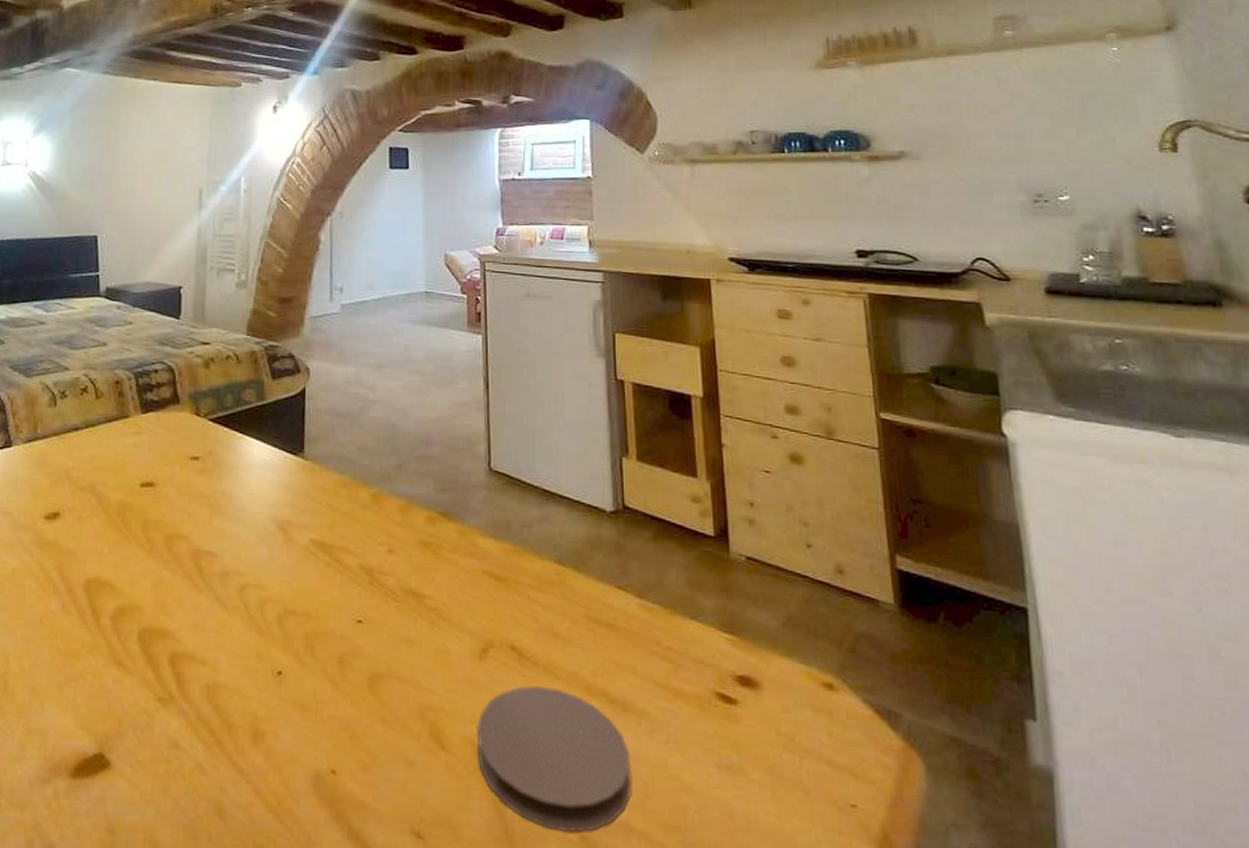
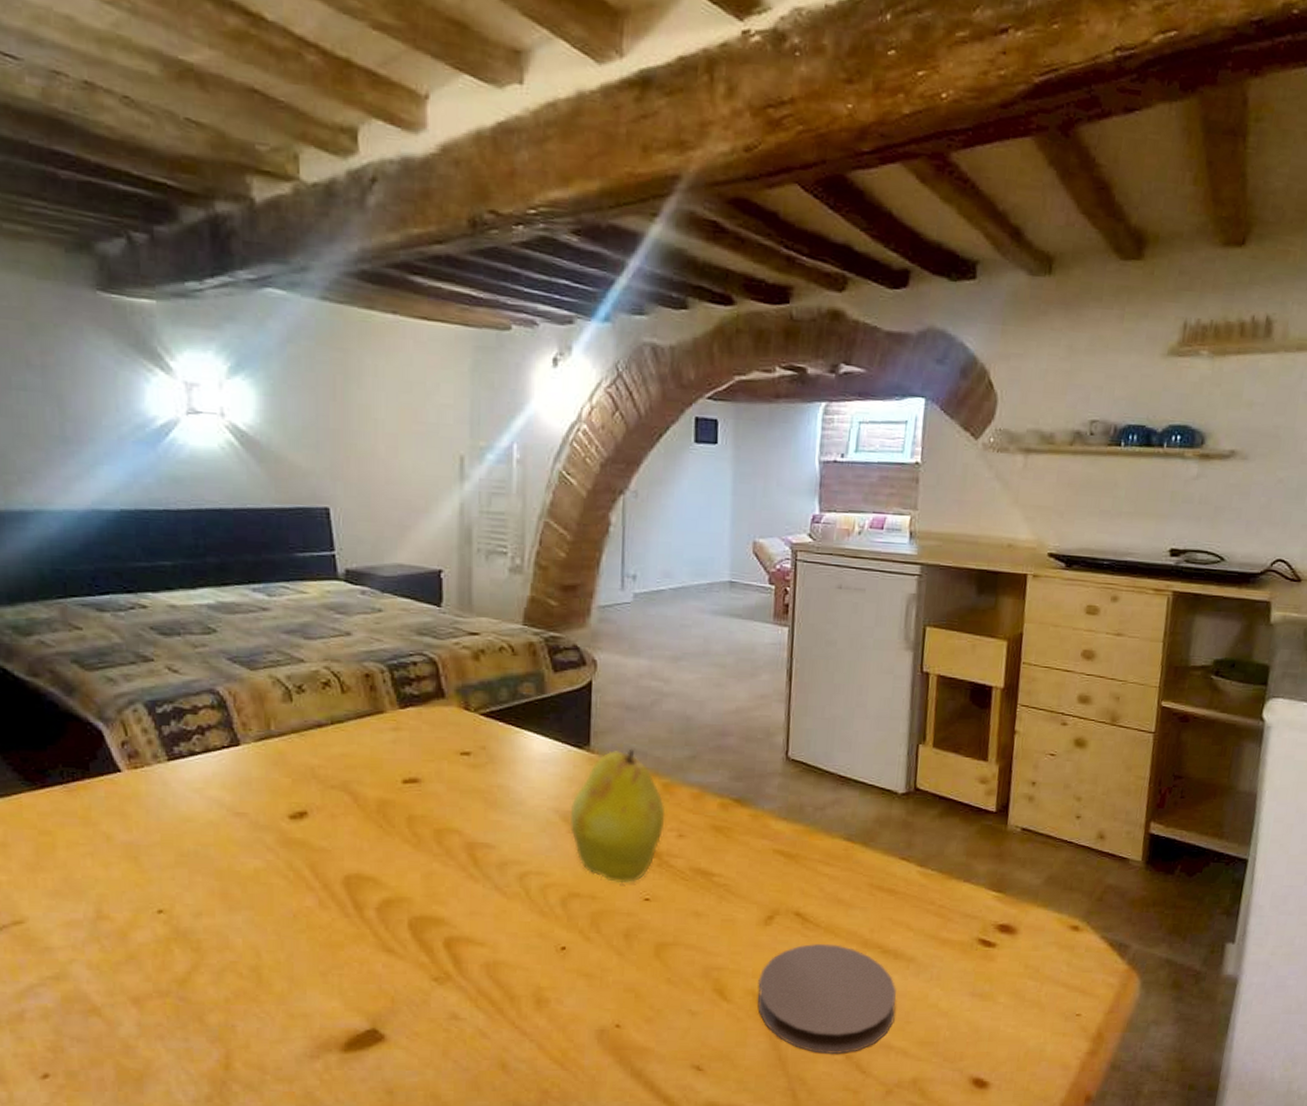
fruit: none [285,456,375,602] -> present [569,748,666,884]

